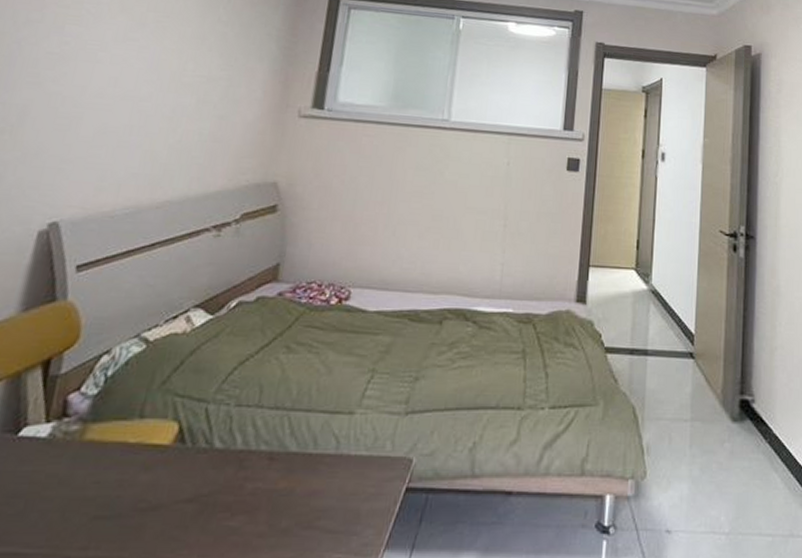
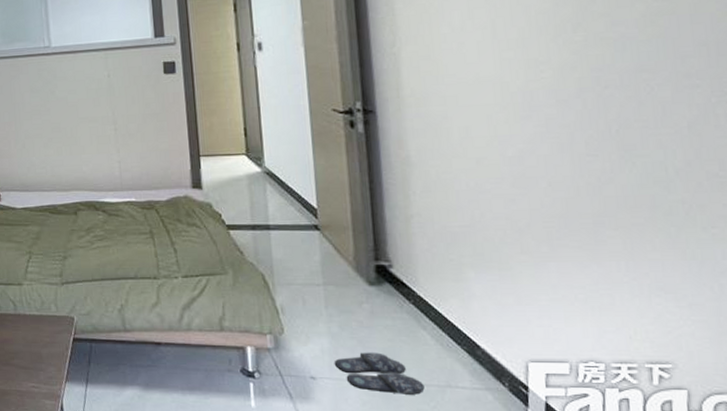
slippers: none [692,499,771,547] -> present [335,352,425,395]

